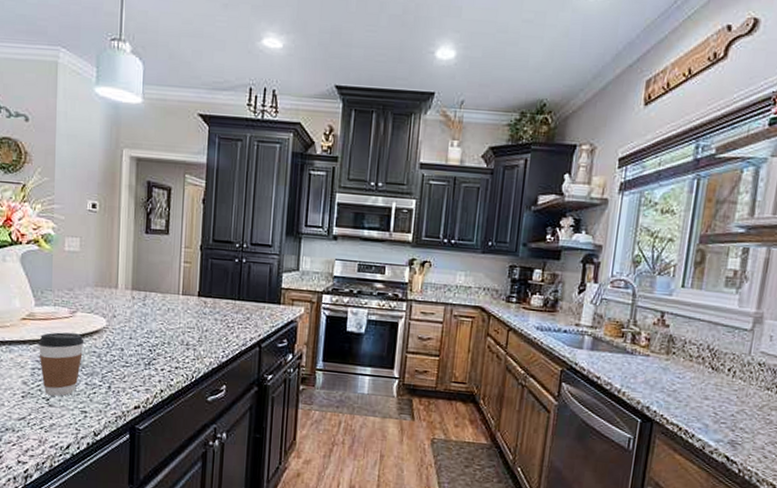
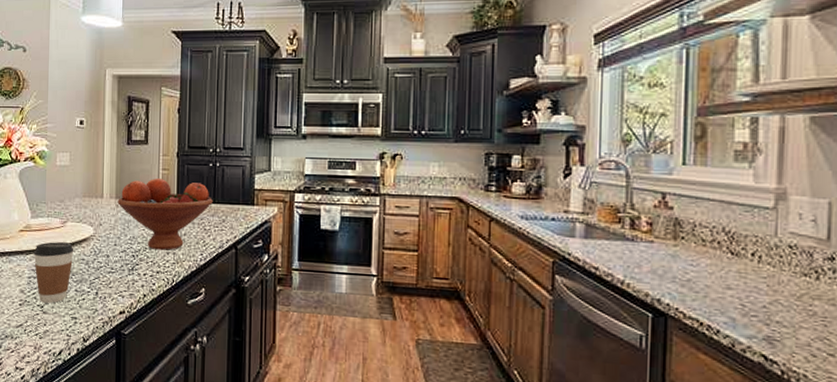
fruit bowl: none [134,271,237,346] -> present [117,178,213,250]

